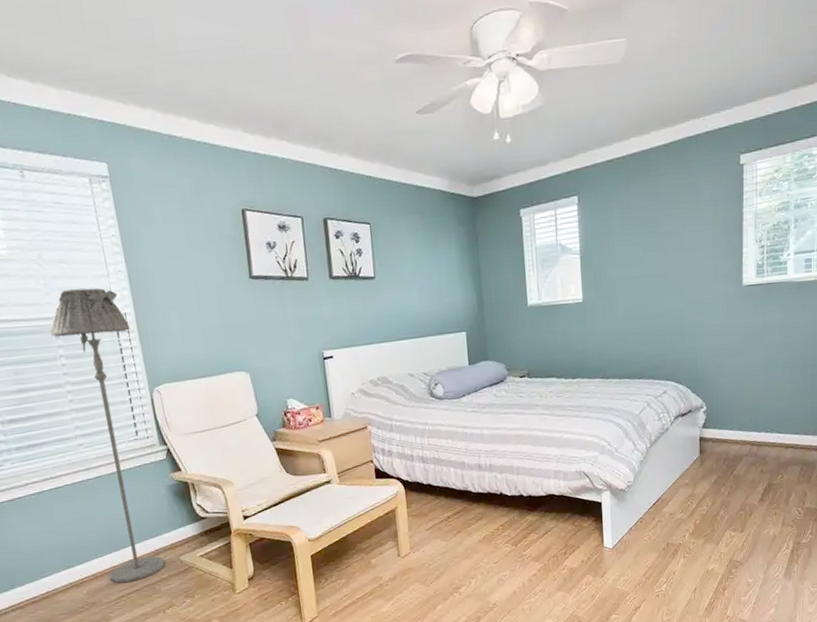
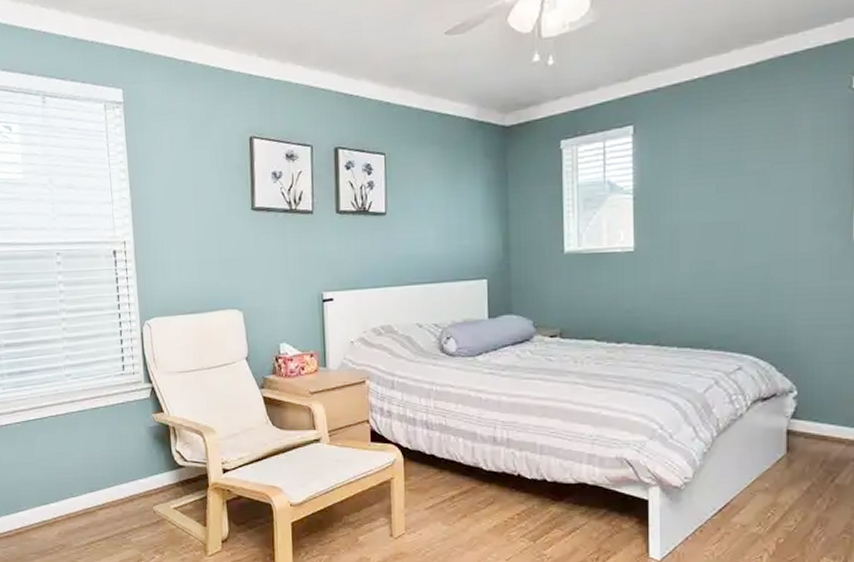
floor lamp: present [50,288,165,583] -> none [52,214,138,528]

